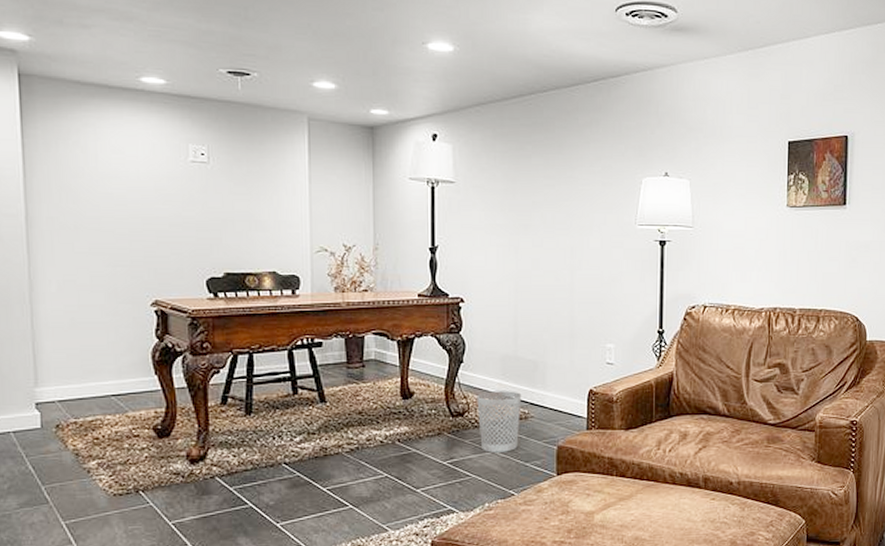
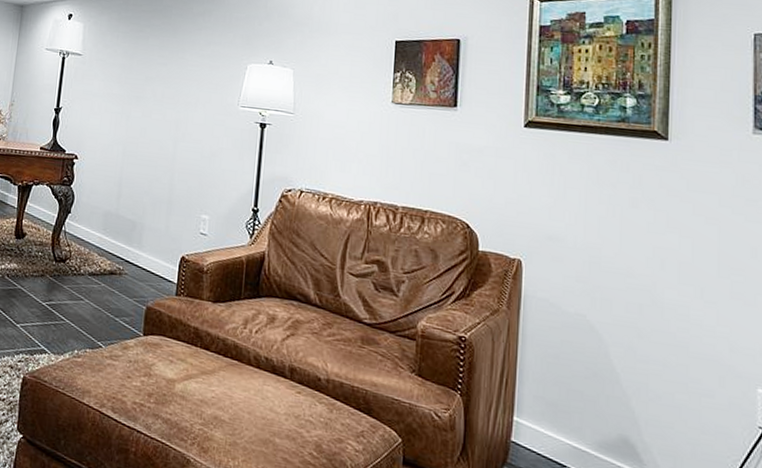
wastebasket: present [477,391,522,453] -> none [77,243,119,304]

